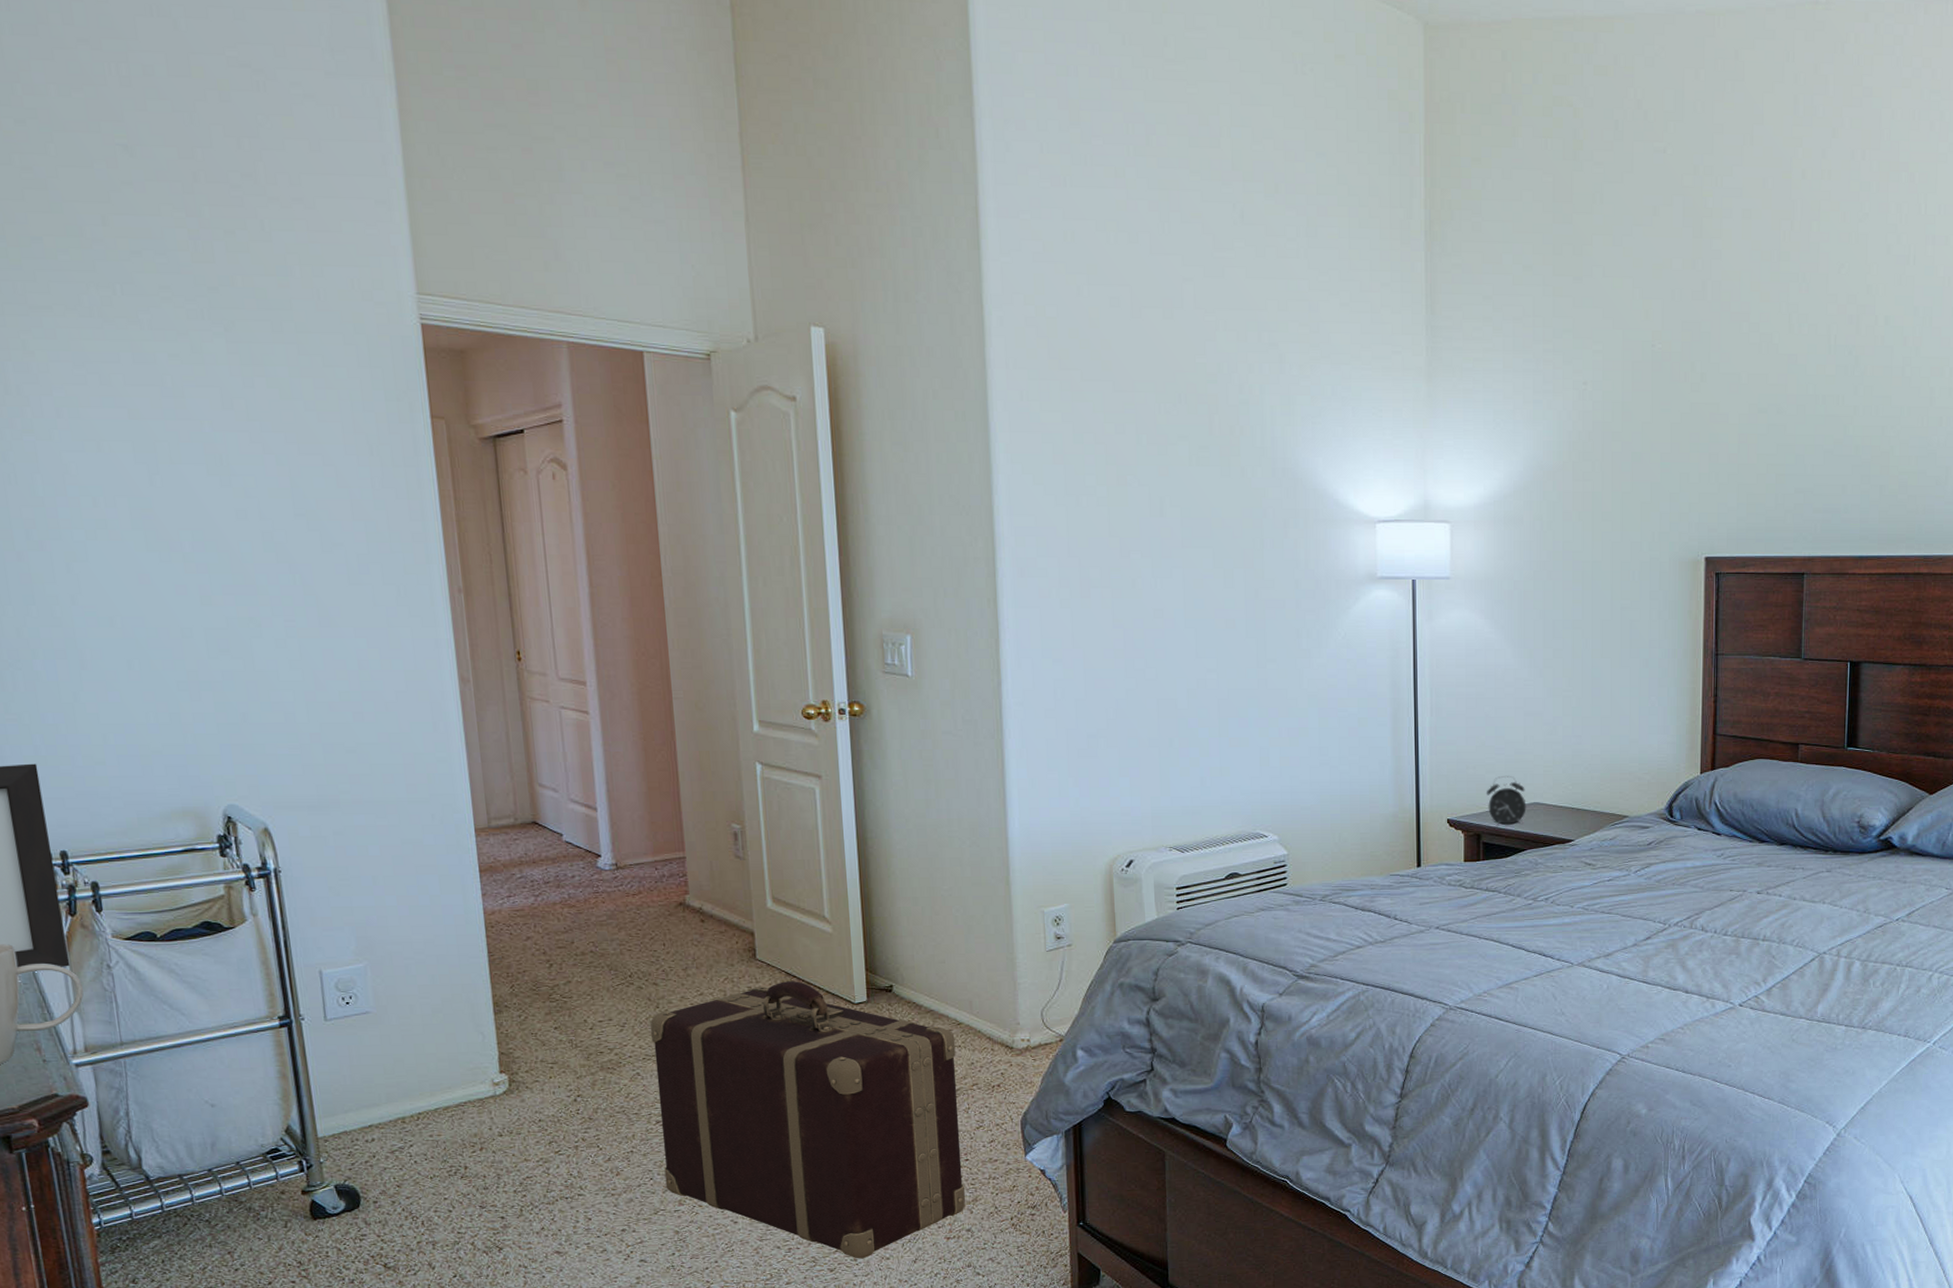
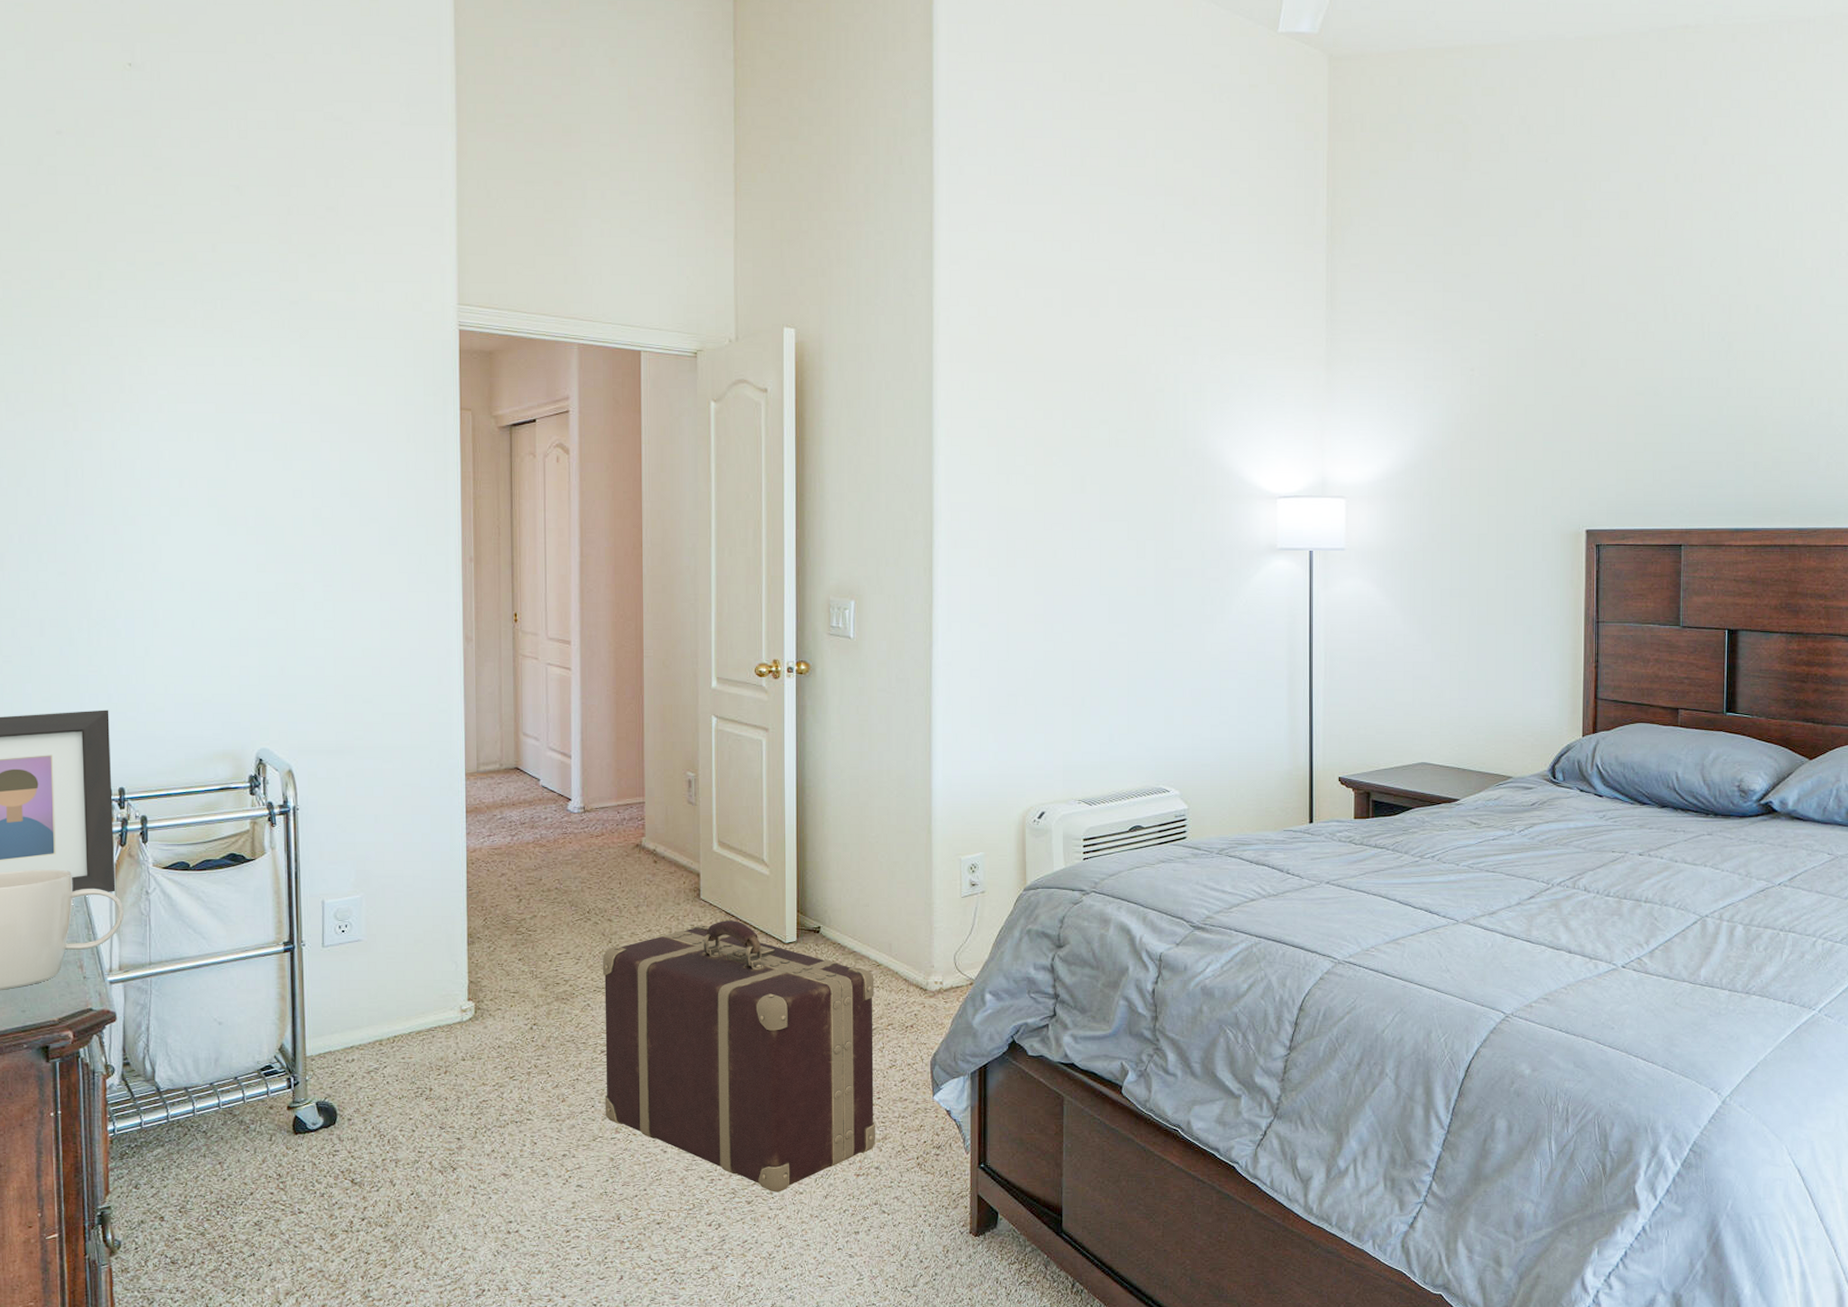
alarm clock: present [1486,775,1526,828] -> none [1376,736,1414,787]

